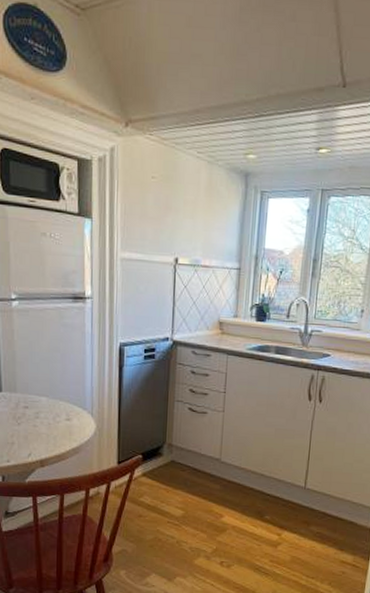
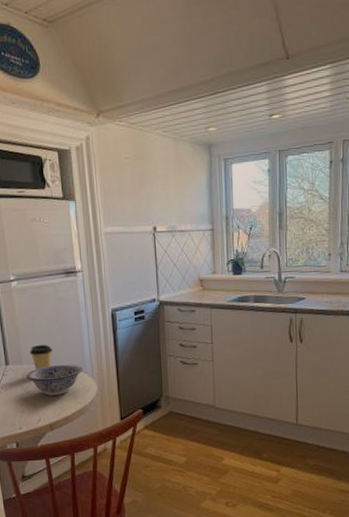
bowl: none [19,397,83,430] -> present [26,364,83,396]
coffee cup: none [26,373,52,401] -> present [30,344,53,370]

